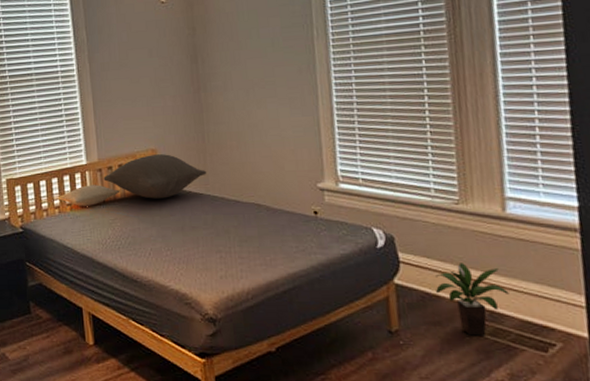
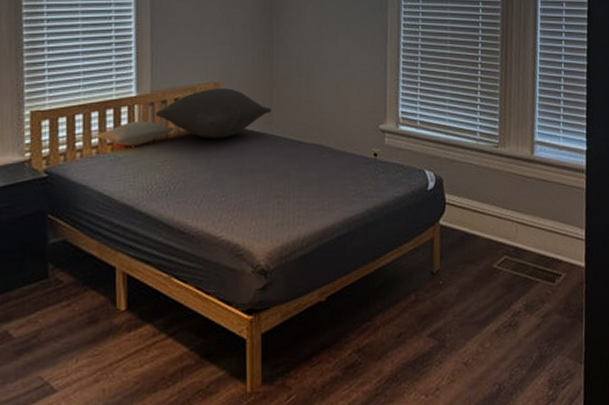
potted plant: present [436,263,509,336] -> none [474,203,530,272]

